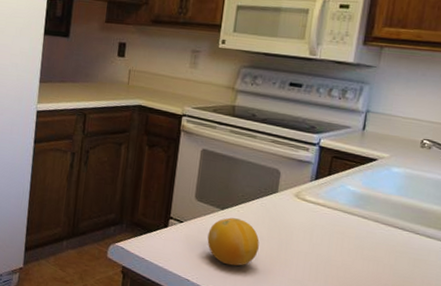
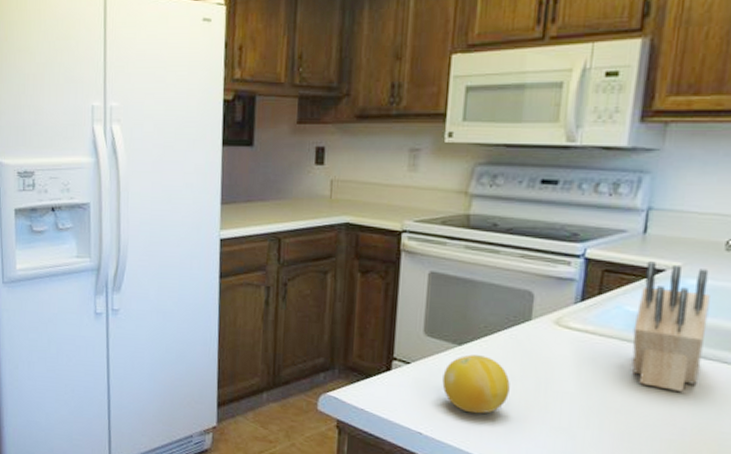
knife block: none [351,152,409,255] -> present [632,261,710,392]

